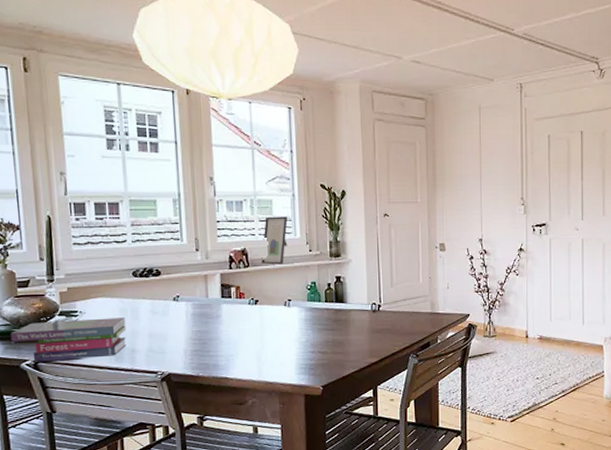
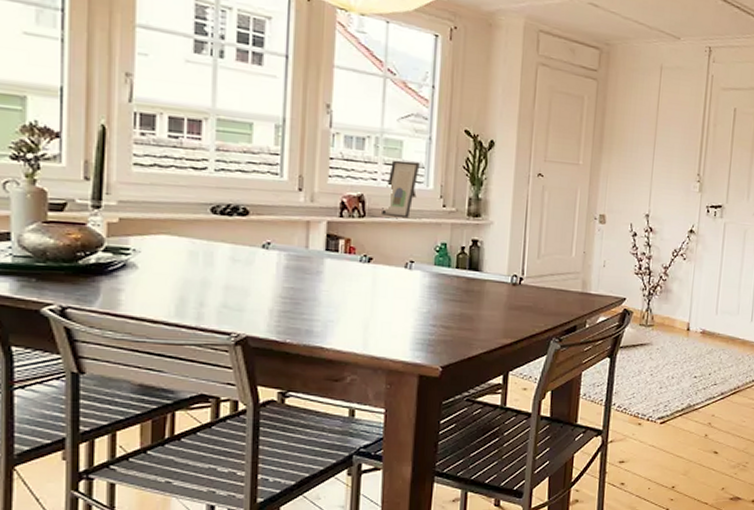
books: present [10,317,126,362] -> none [31,257,195,310]

